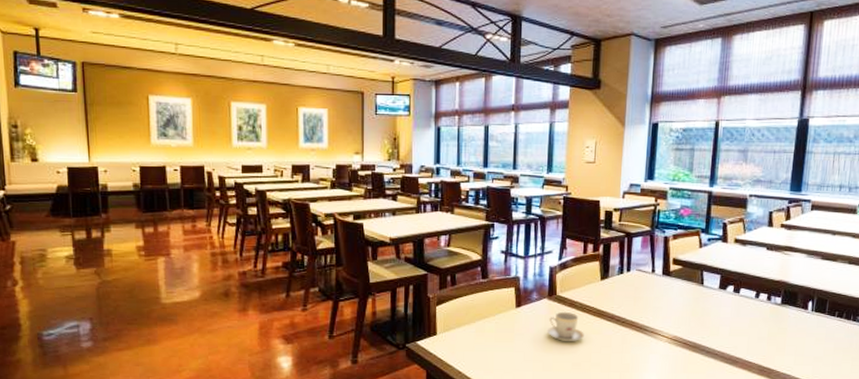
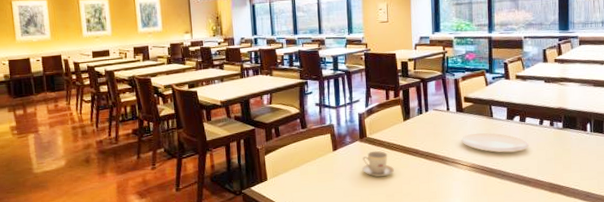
plate: none [664,301,741,327] -> present [461,132,529,153]

